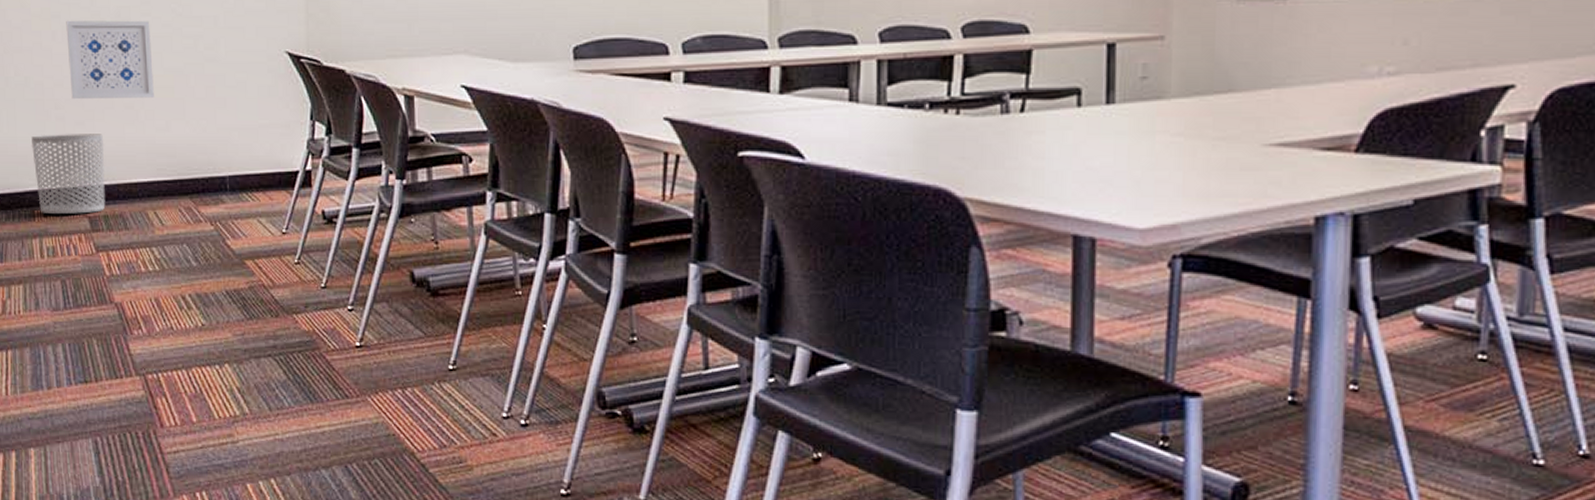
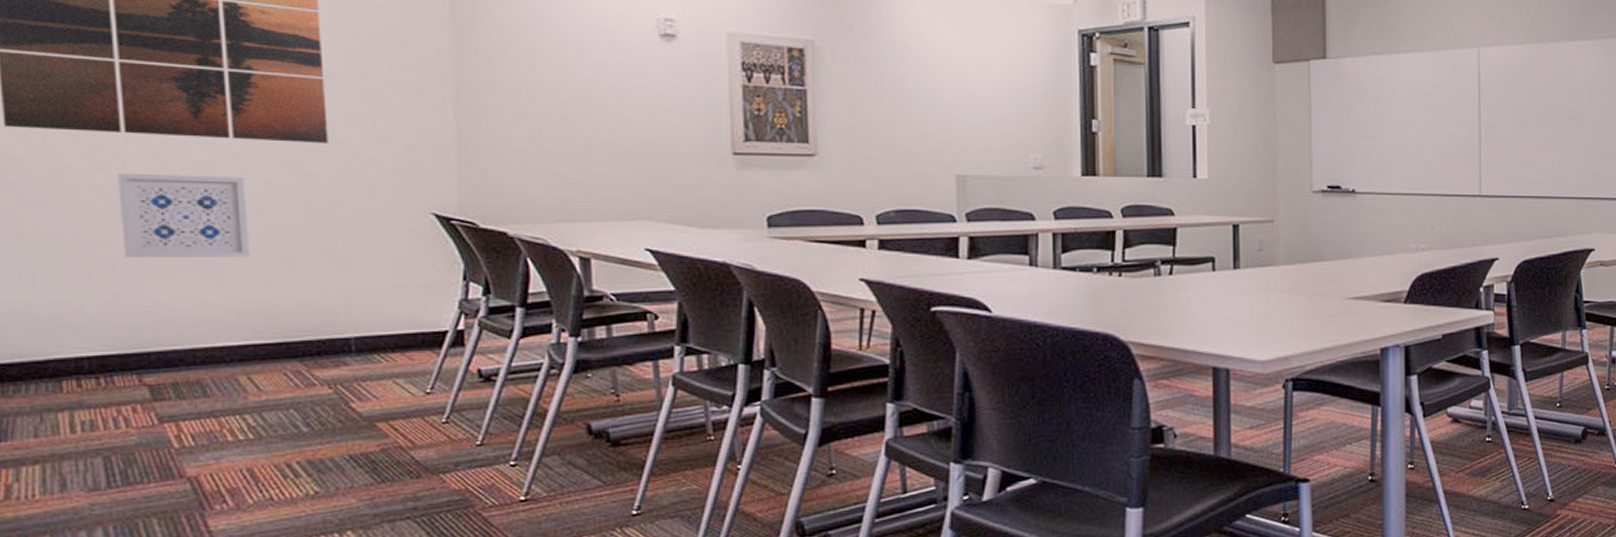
waste bin: present [32,134,106,214] -> none [59,295,175,384]

